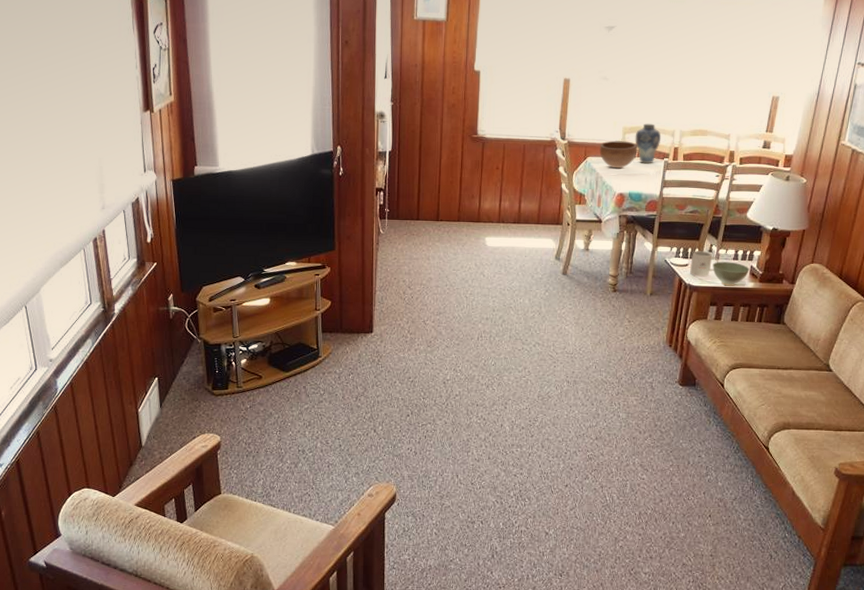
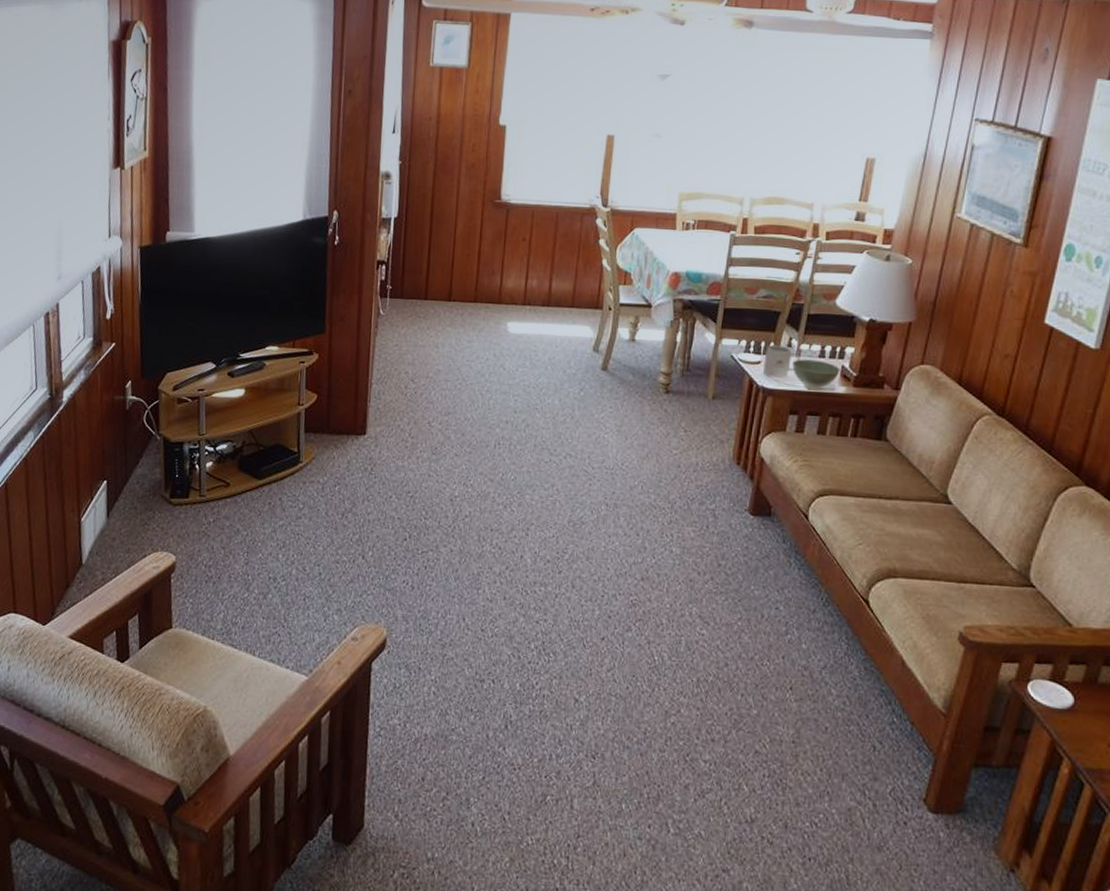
bowl: present [599,141,638,169] -> none [649,209,697,243]
vase: present [635,123,661,164] -> none [693,189,727,238]

